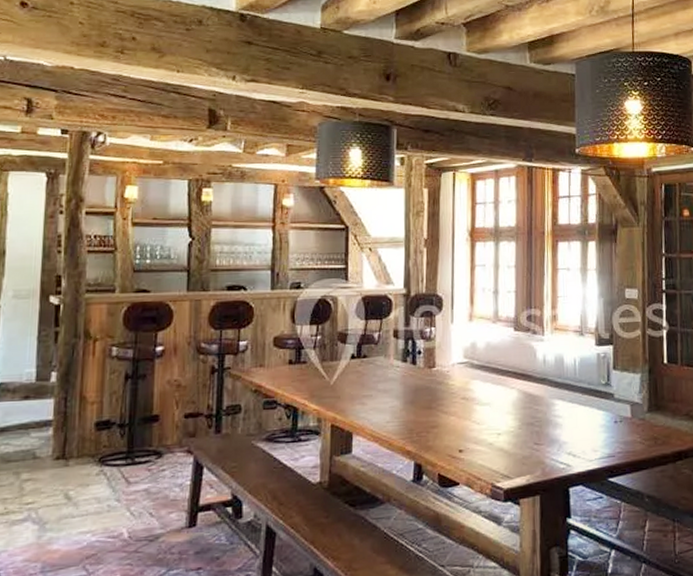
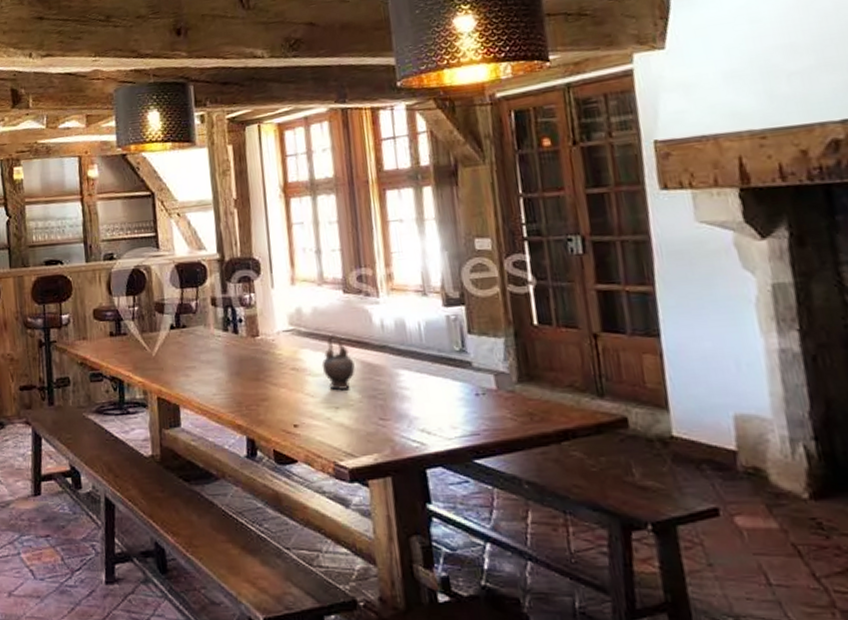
teapot: none [489,367,518,418] -> present [321,334,355,391]

